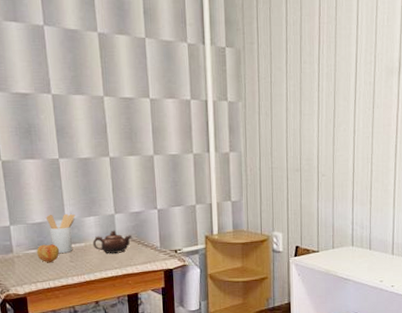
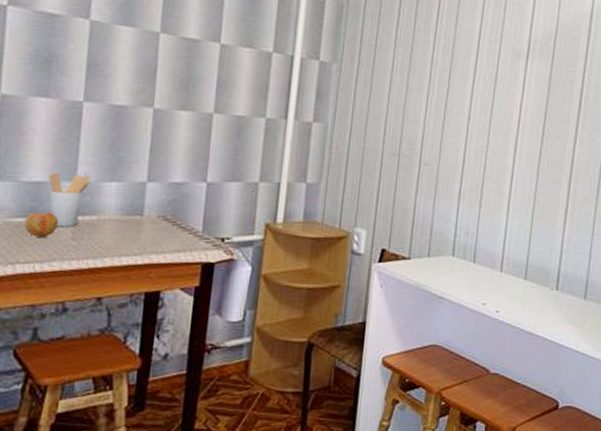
teapot: present [92,230,132,253] -> none [108,203,165,235]

